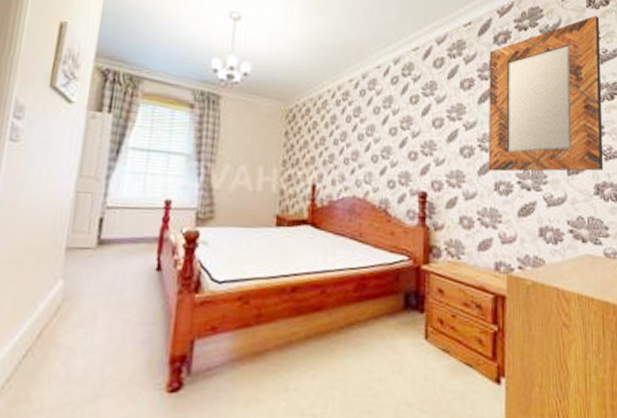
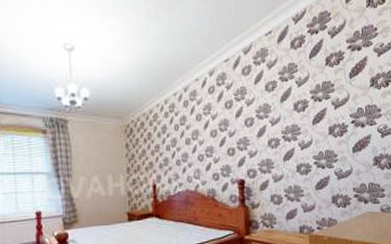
home mirror: present [488,15,604,172] -> none [288,14,381,157]

